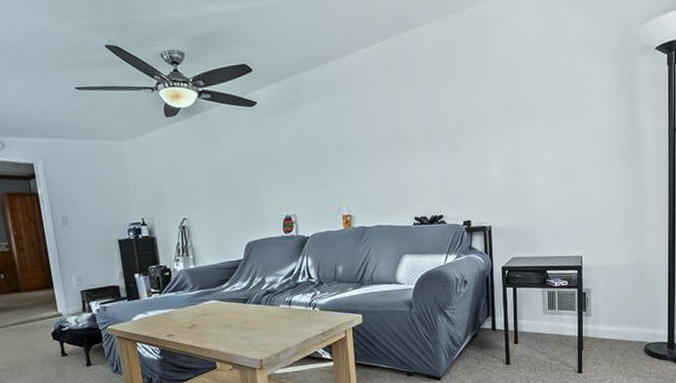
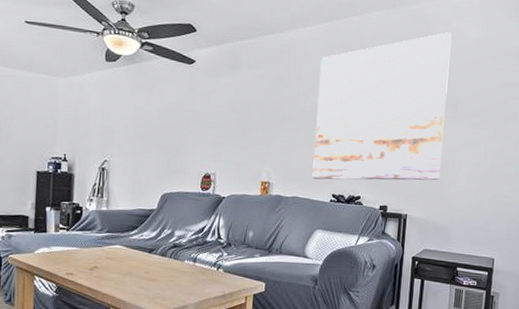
wall art: none [384,30,519,205] -> present [312,31,452,181]

